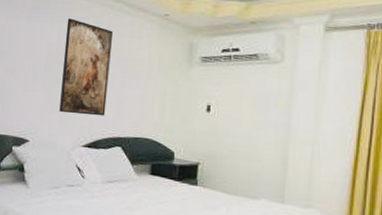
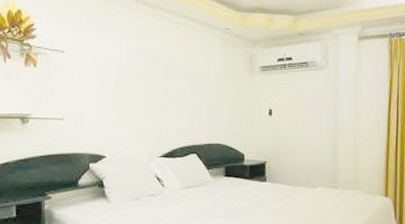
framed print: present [59,18,113,116] -> none [133,34,179,127]

